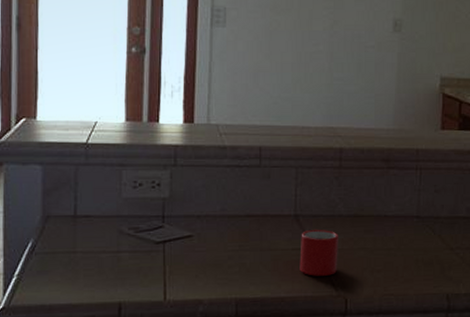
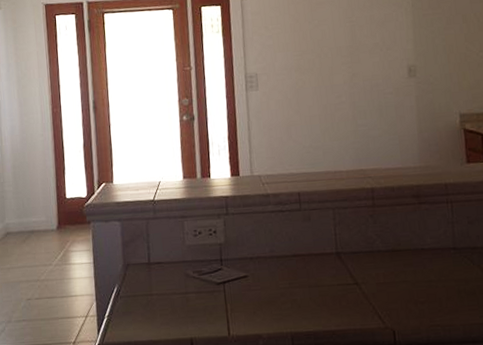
mug: present [299,229,338,276] -> none [344,265,382,310]

